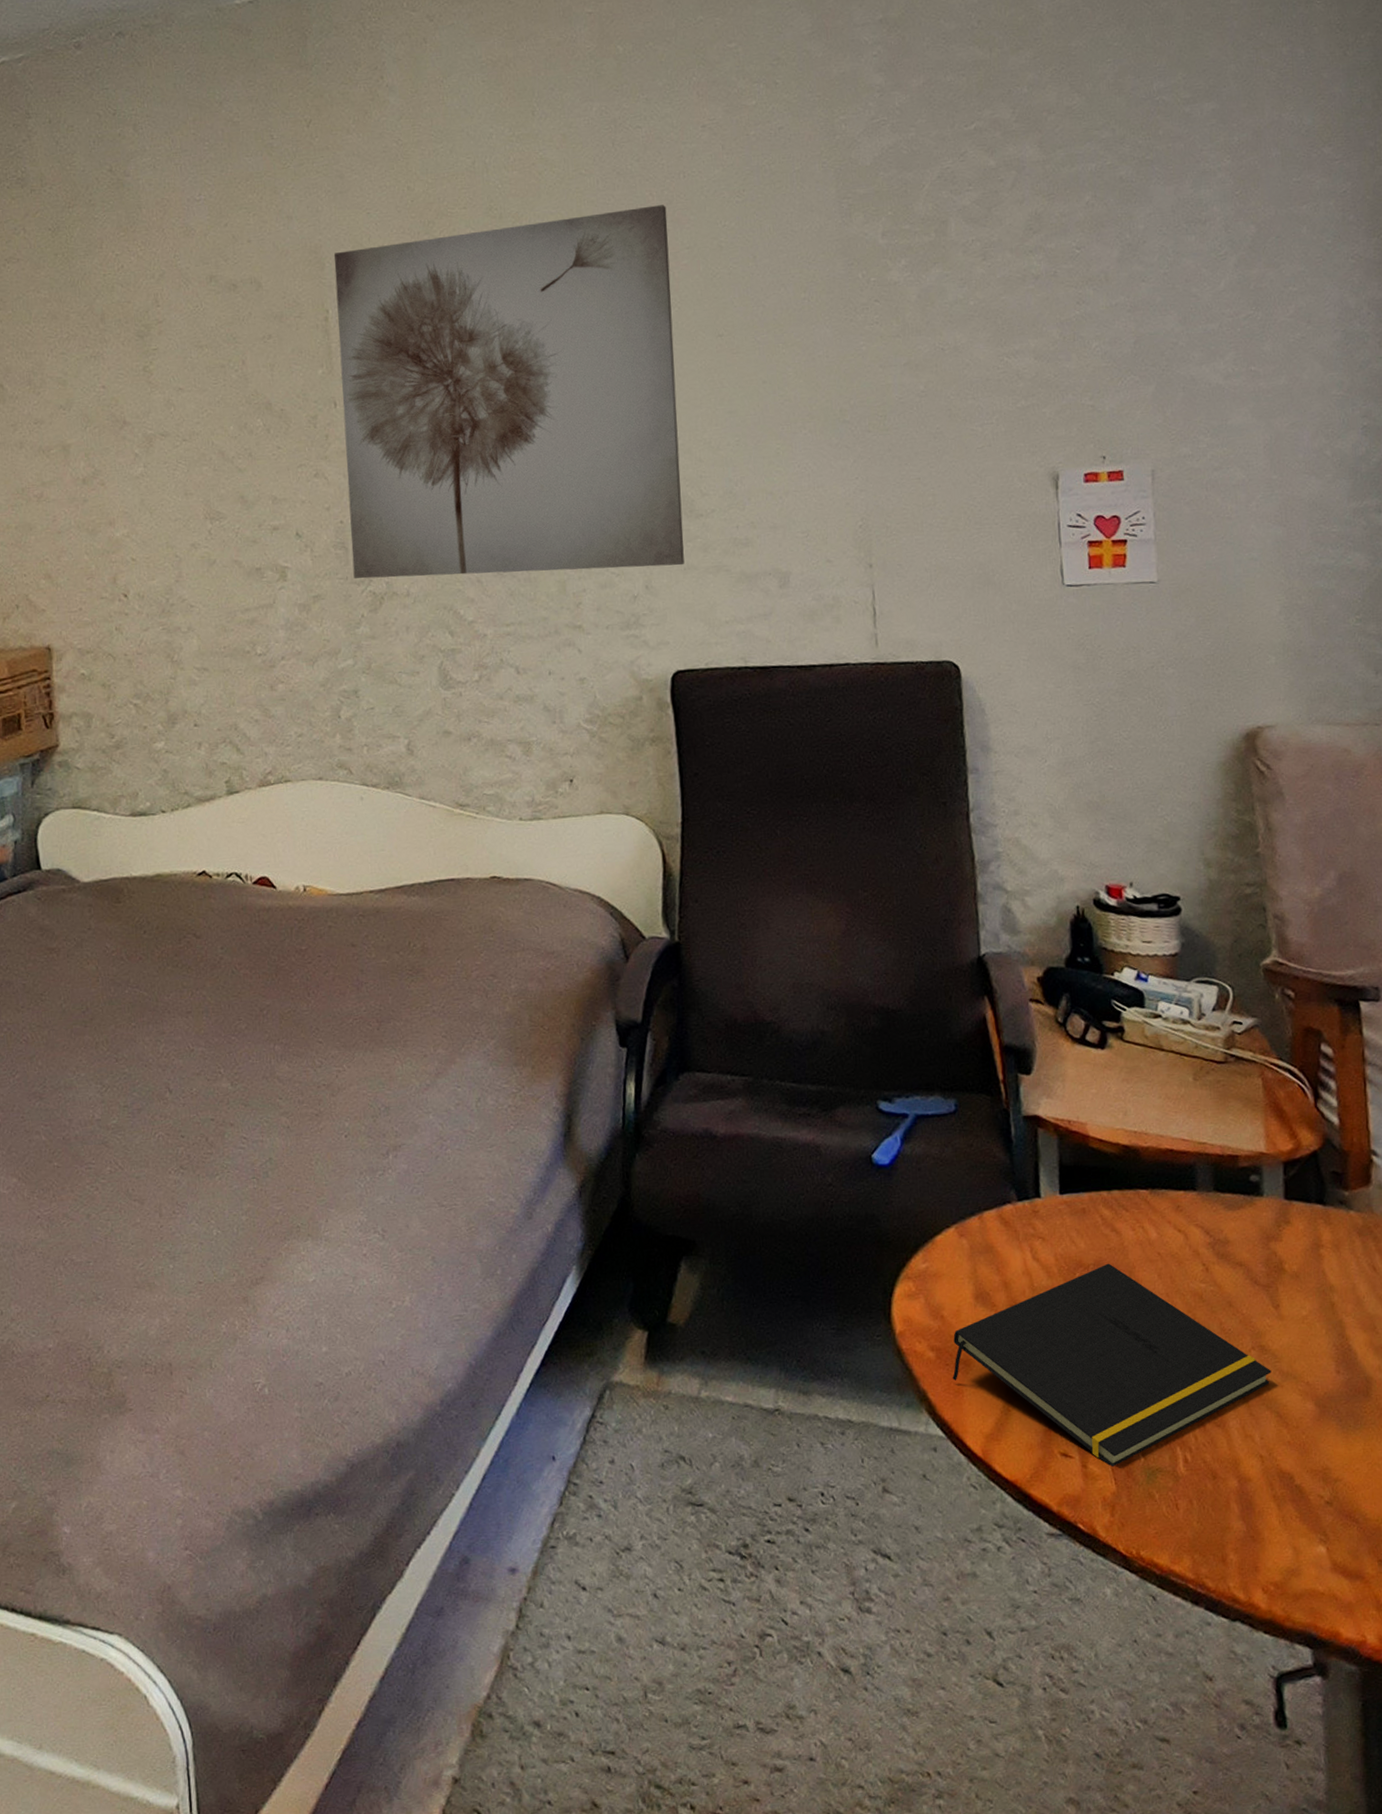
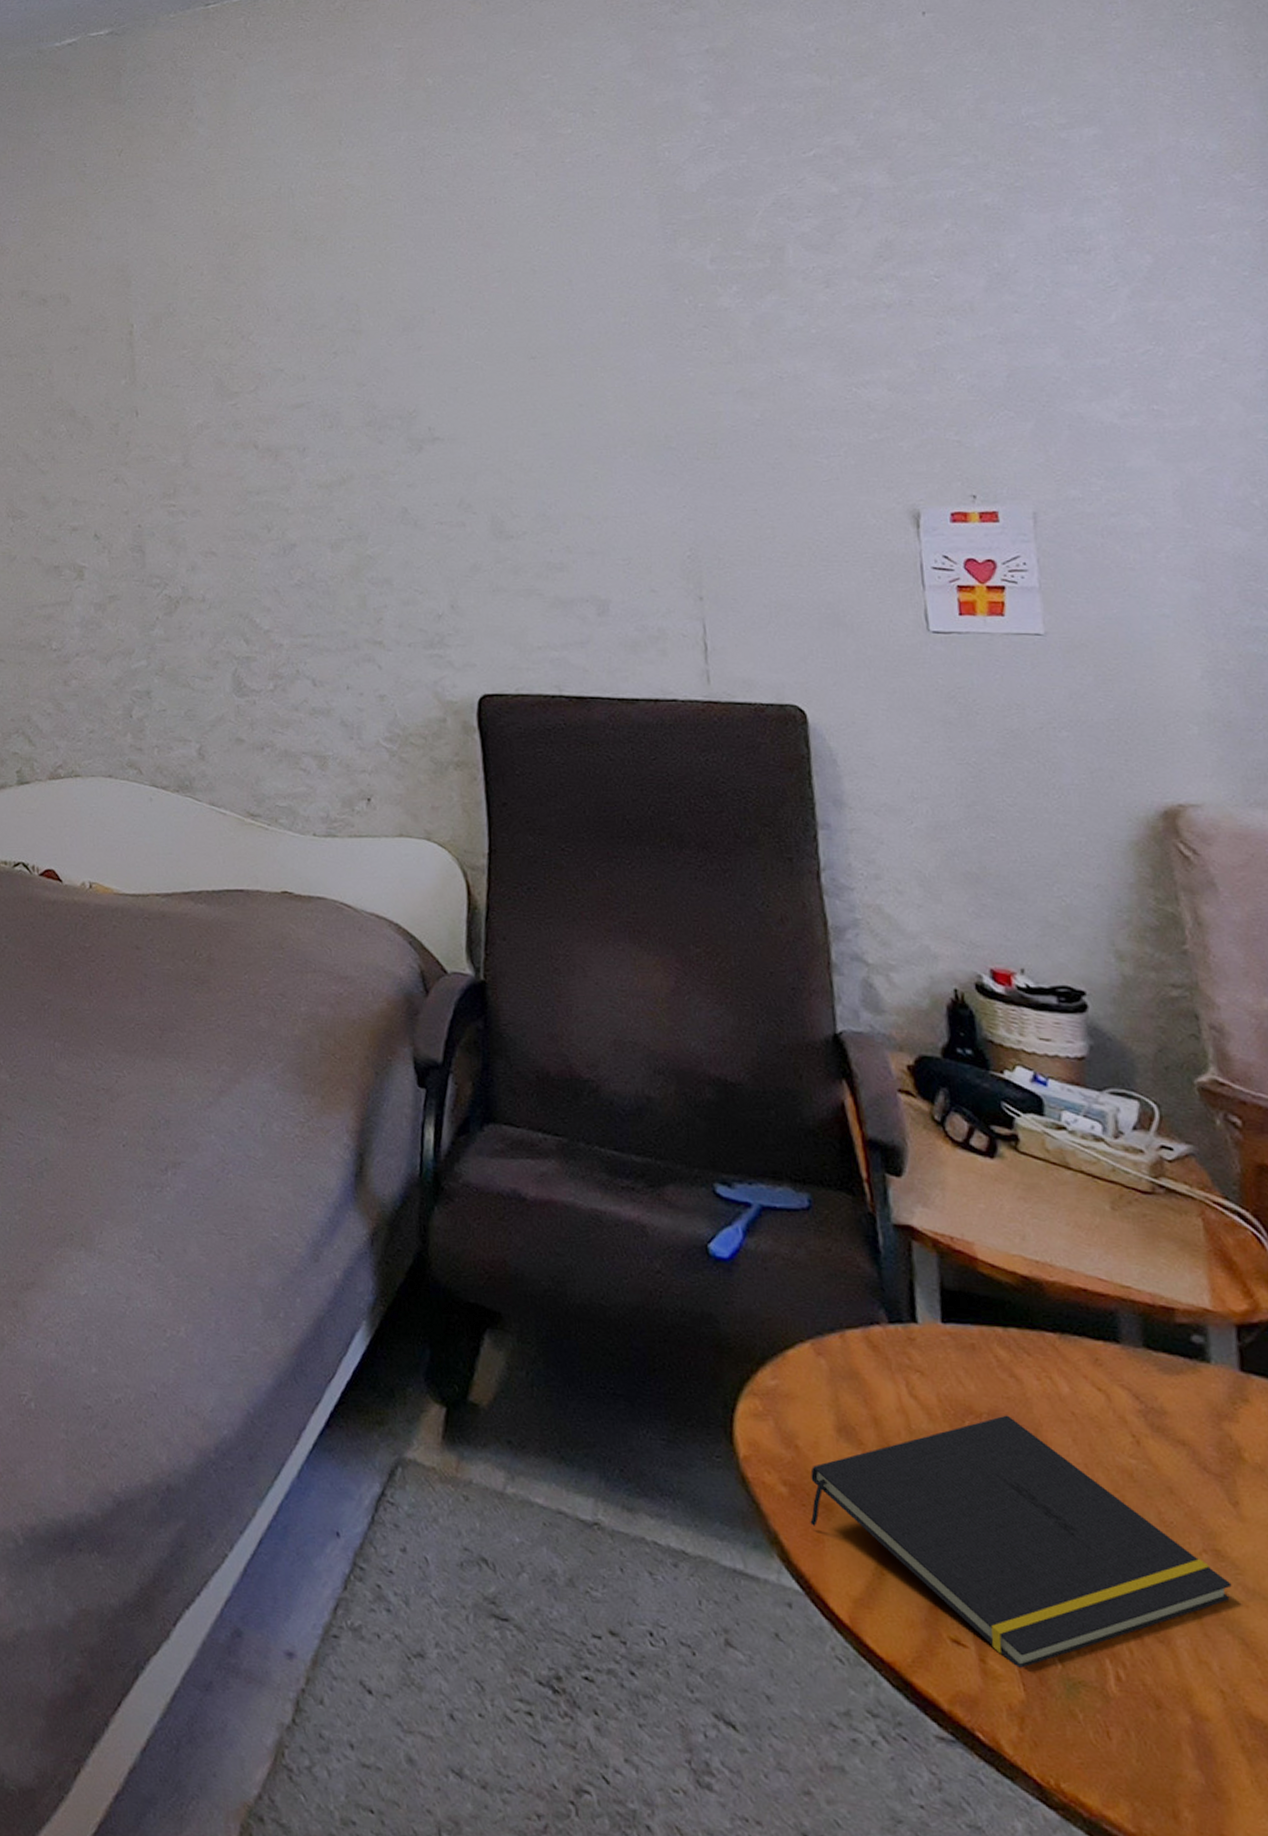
wall art: present [333,205,684,579] -> none [140,229,493,587]

